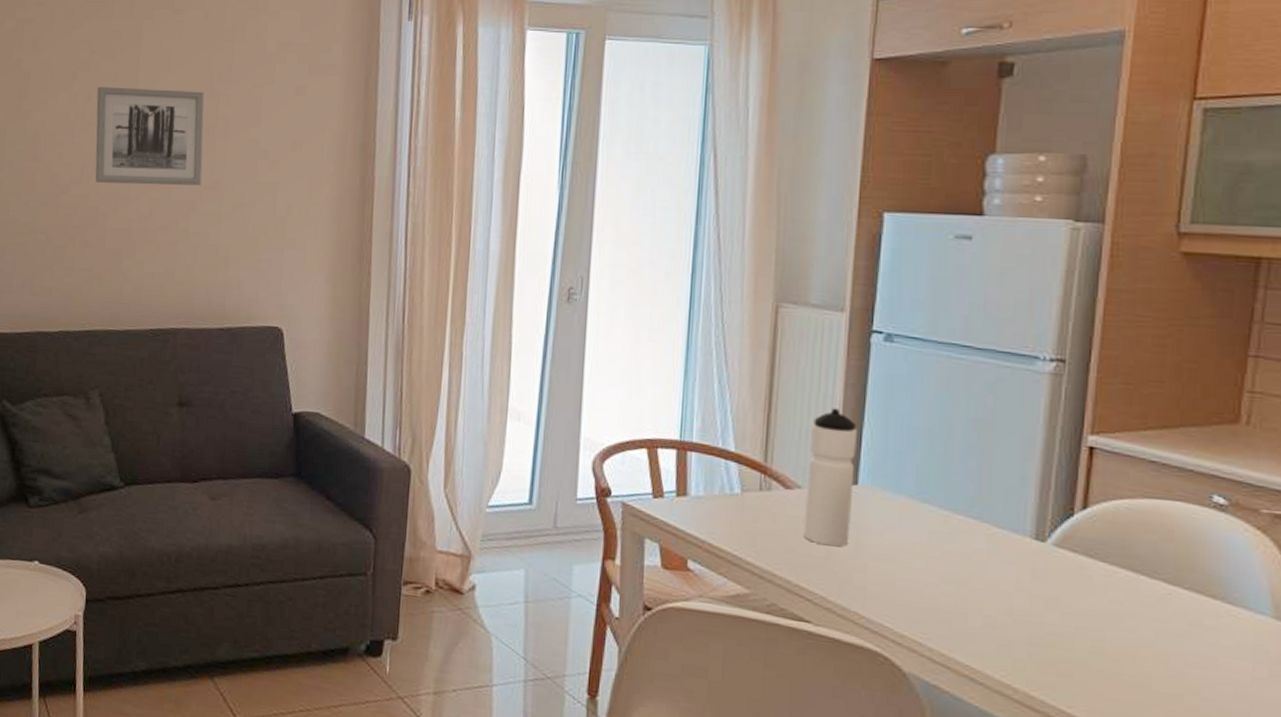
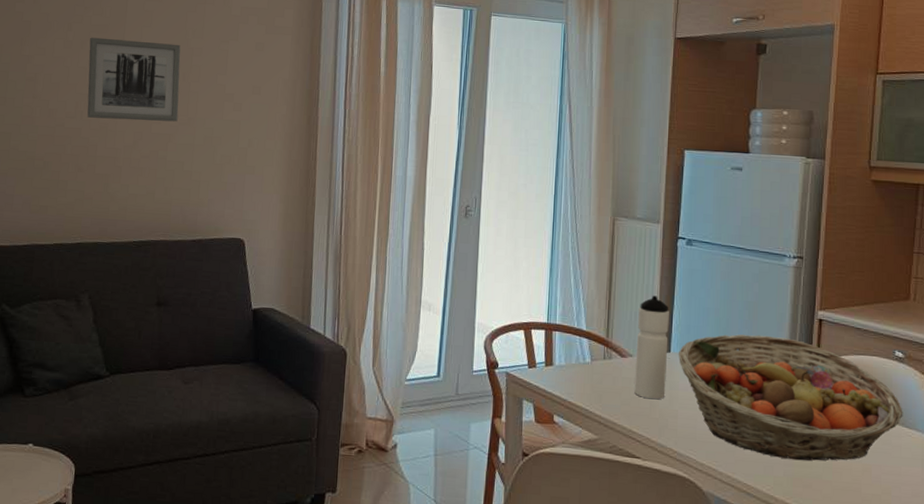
fruit basket: none [870,463,1224,644] -> present [679,334,903,461]

